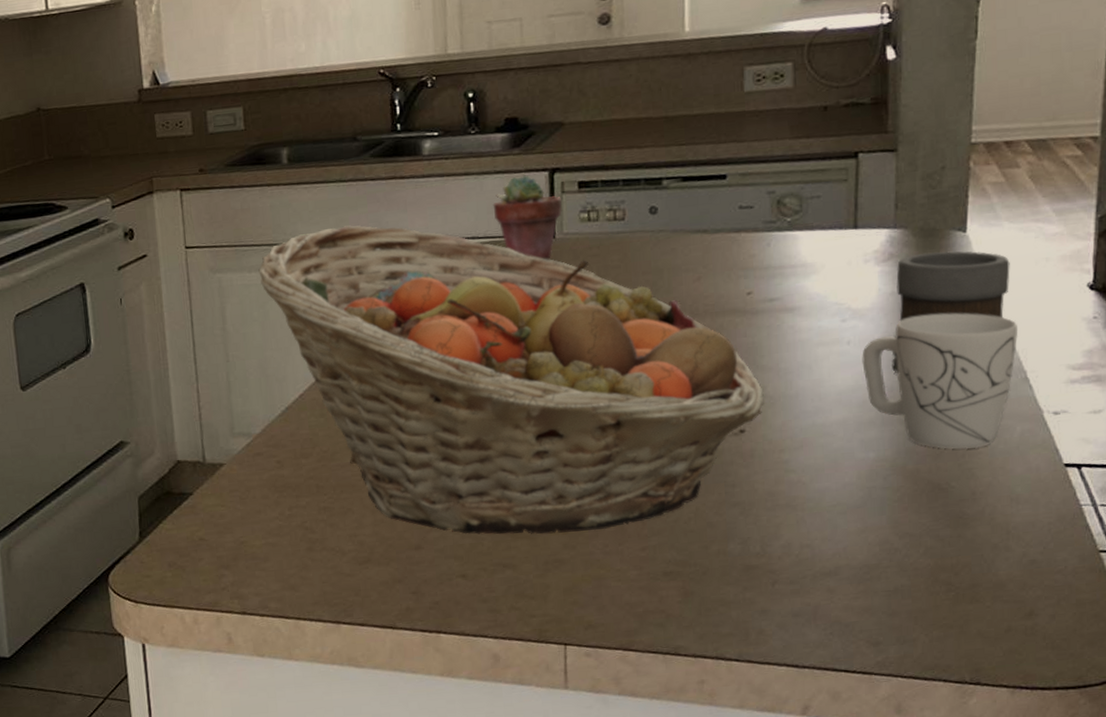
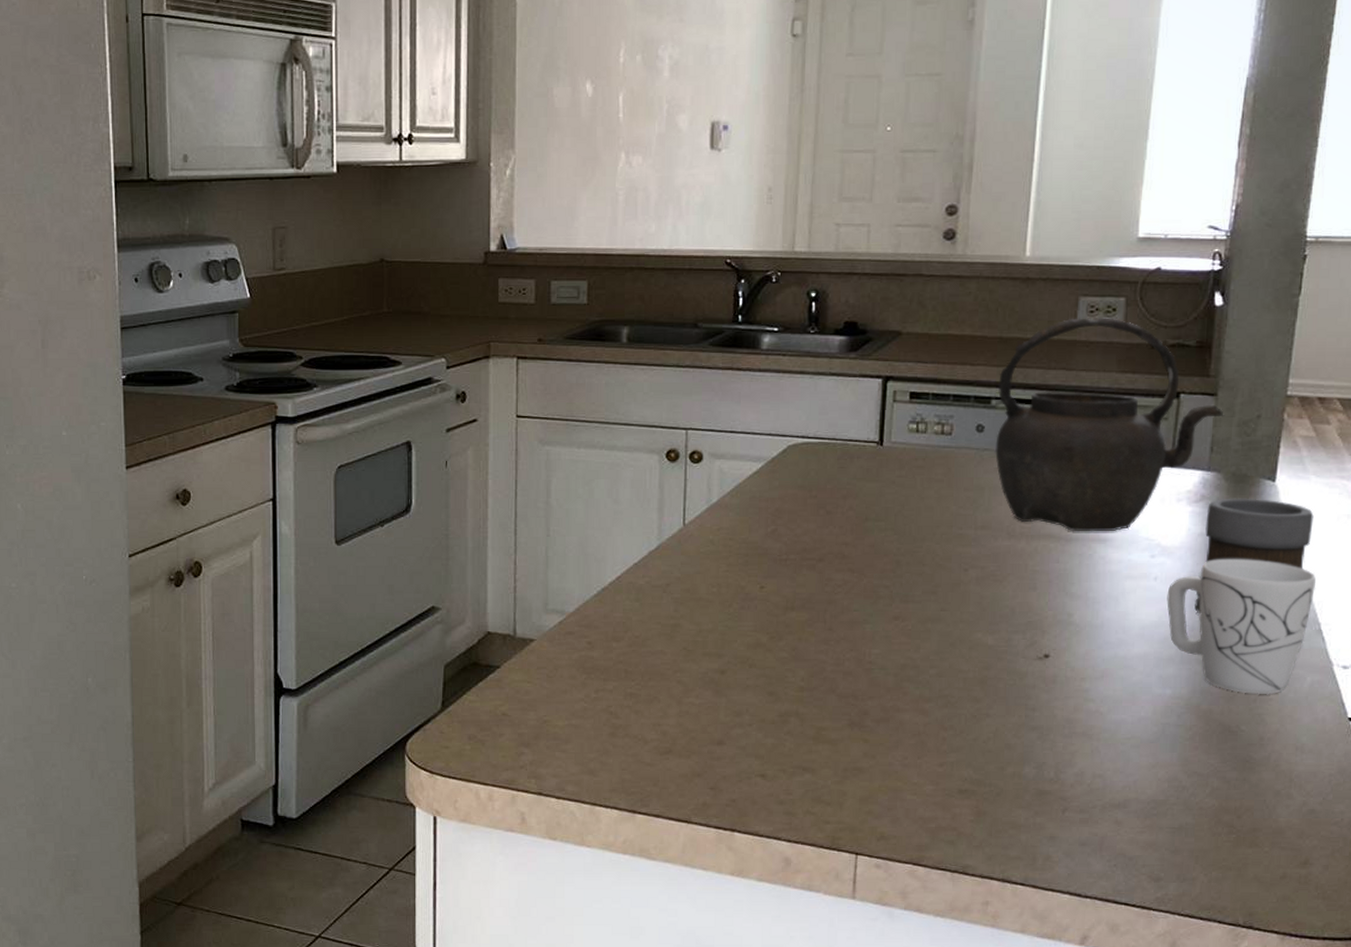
fruit basket: present [258,225,764,535] -> none [588,411,1070,742]
potted succulent: present [493,175,562,261] -> none [825,380,892,467]
kettle: none [668,84,908,304] -> present [995,317,1225,532]

